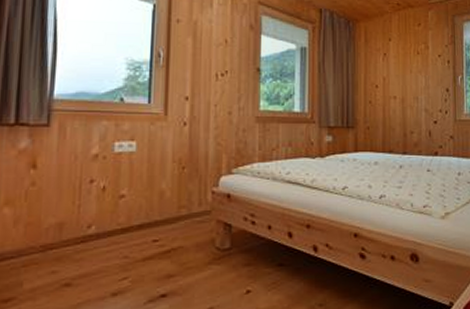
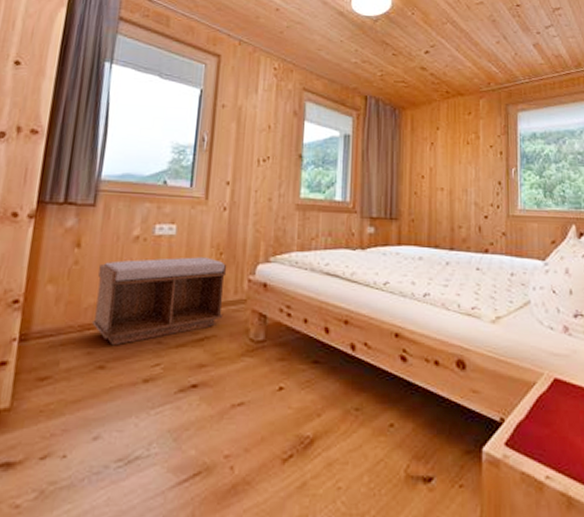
bench: none [55,172,190,264] -> present [92,257,227,346]

